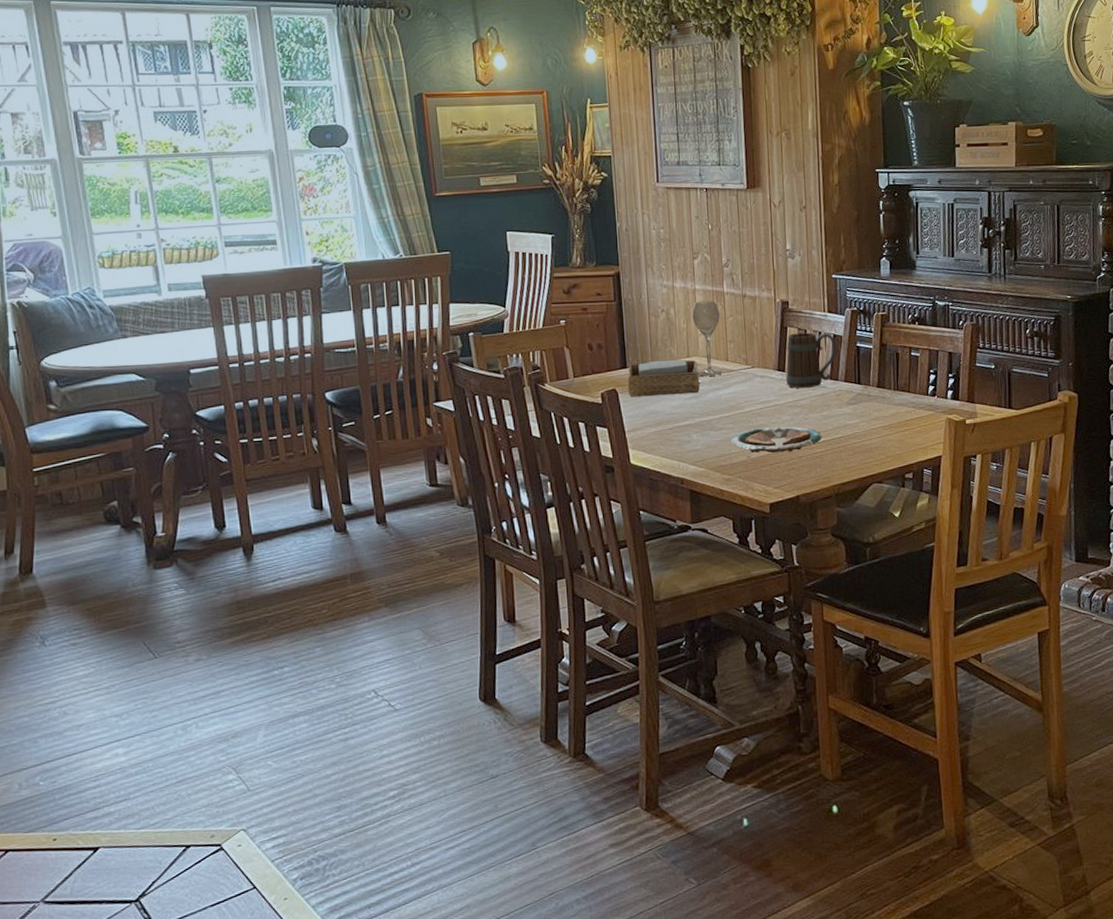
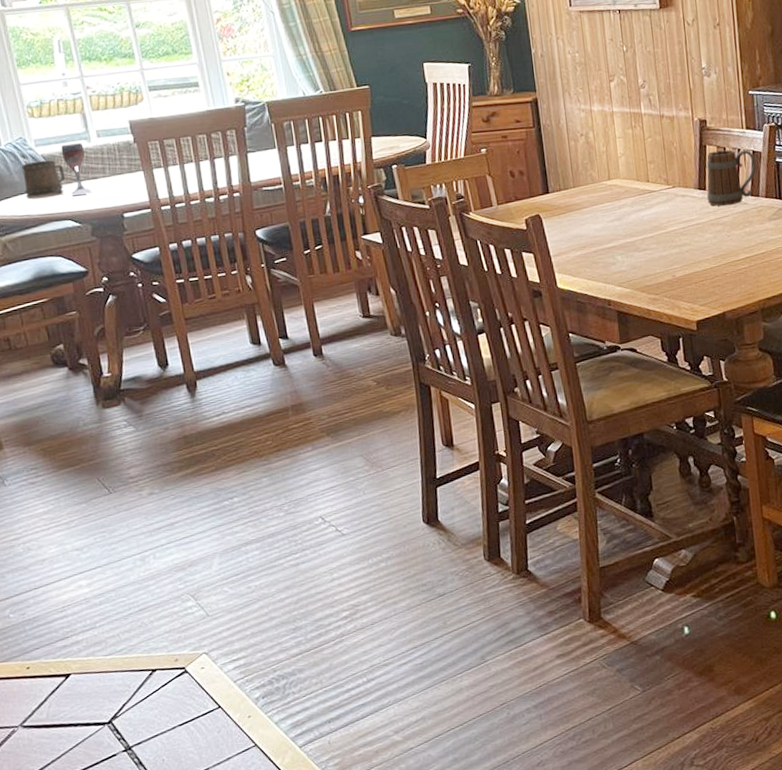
beer mug: none [87,311,133,351] -> present [21,159,66,200]
cup: none [130,296,159,349] -> present [61,143,93,195]
napkin holder: present [627,359,700,397] -> none [551,183,622,222]
wineglass: present [692,300,722,377] -> none [611,122,644,199]
plate: present [730,425,822,454] -> none [655,243,746,272]

